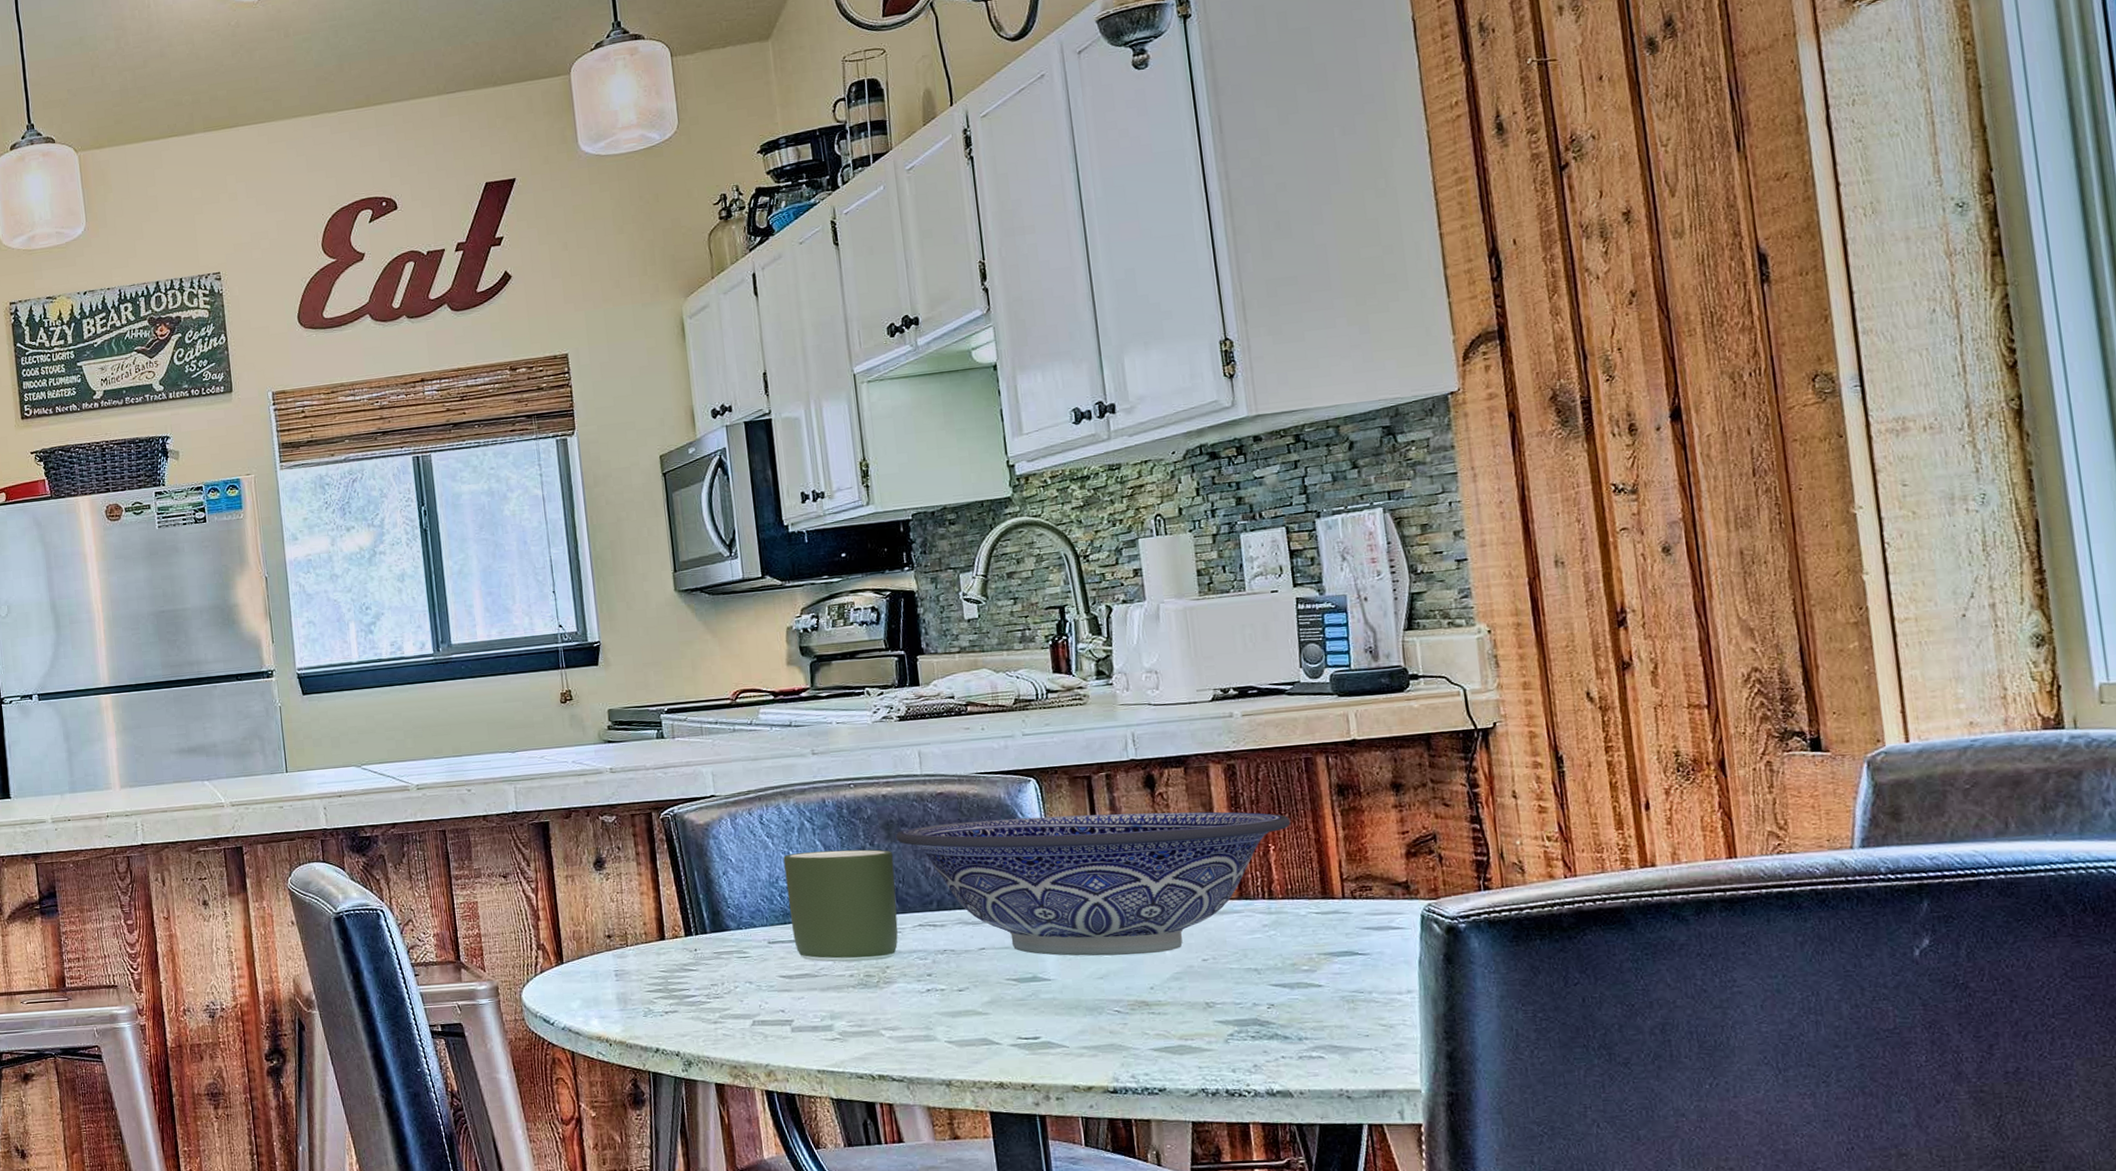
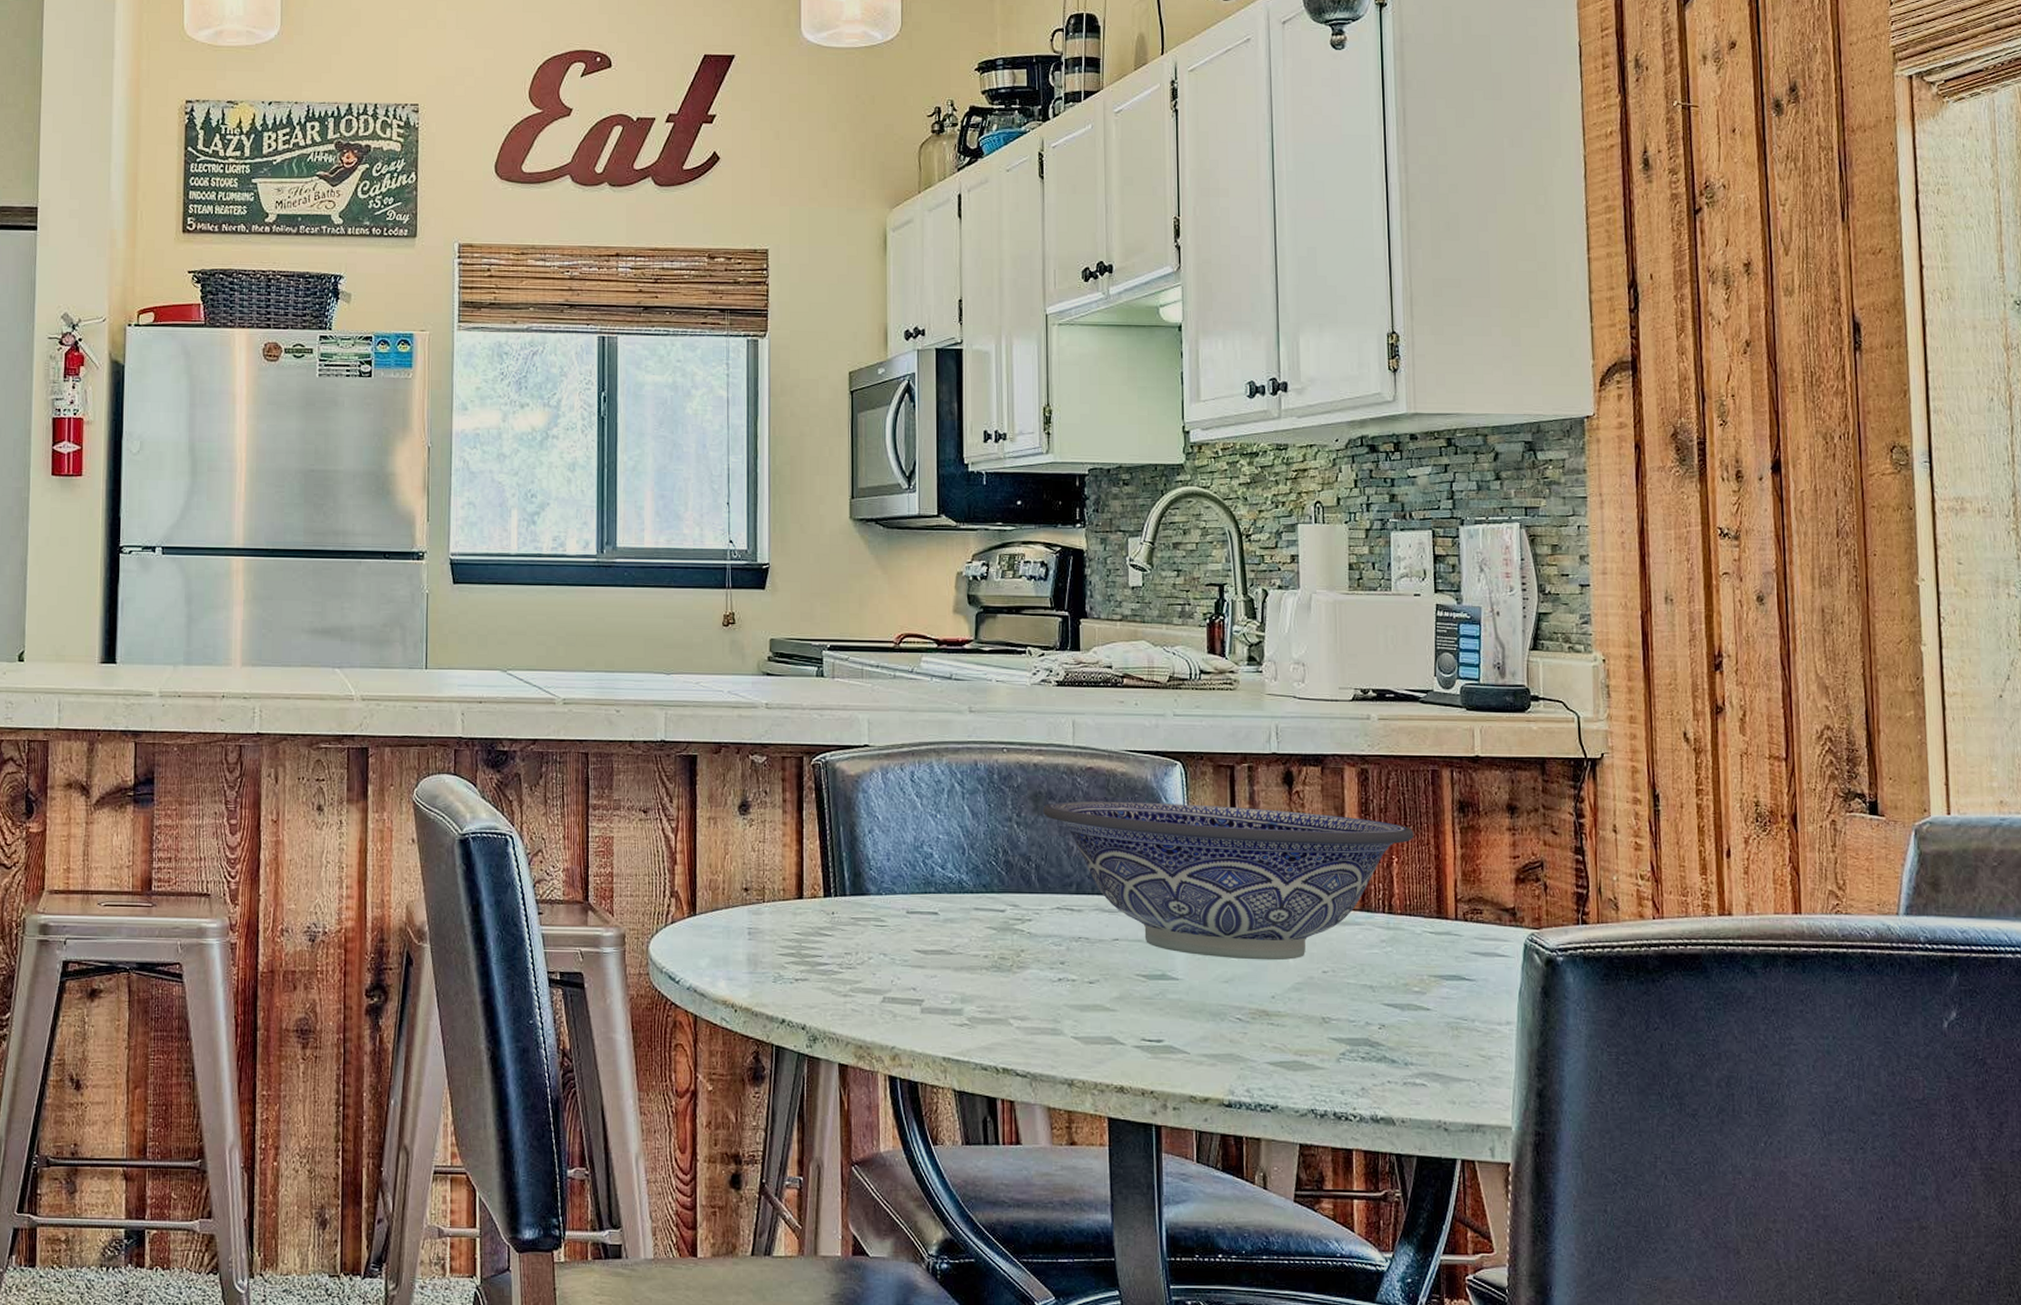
mug: present [783,849,898,962] -> none [930,817,1038,942]

